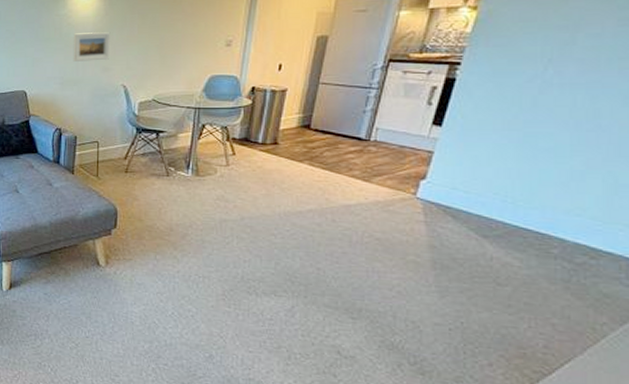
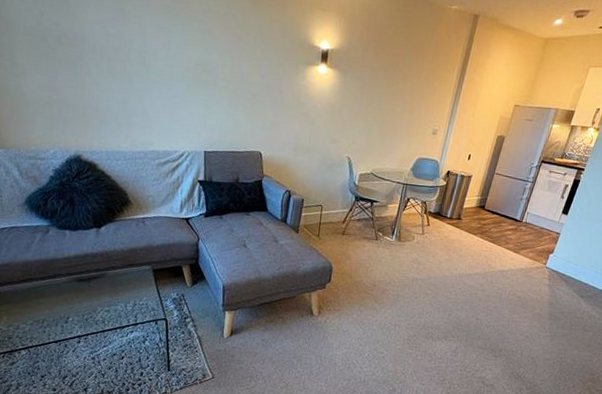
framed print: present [73,32,111,62] -> none [307,104,342,133]

